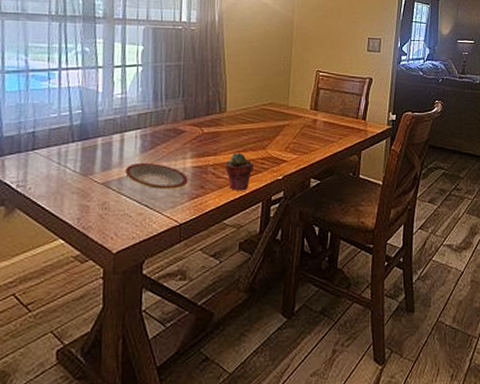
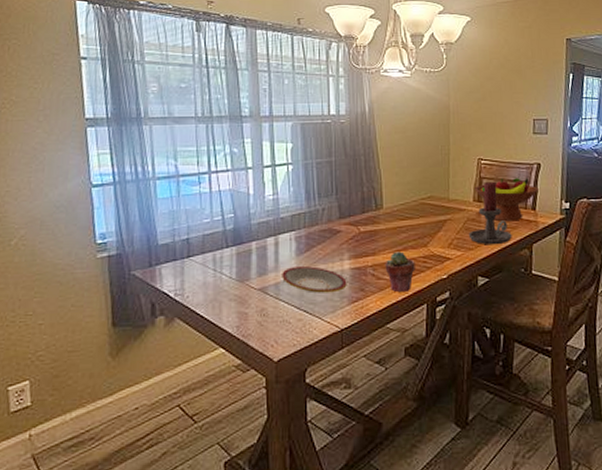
candle holder: none [304,92,343,150] -> present [468,181,512,245]
fruit bowl: none [312,90,370,130] -> present [474,178,539,222]

